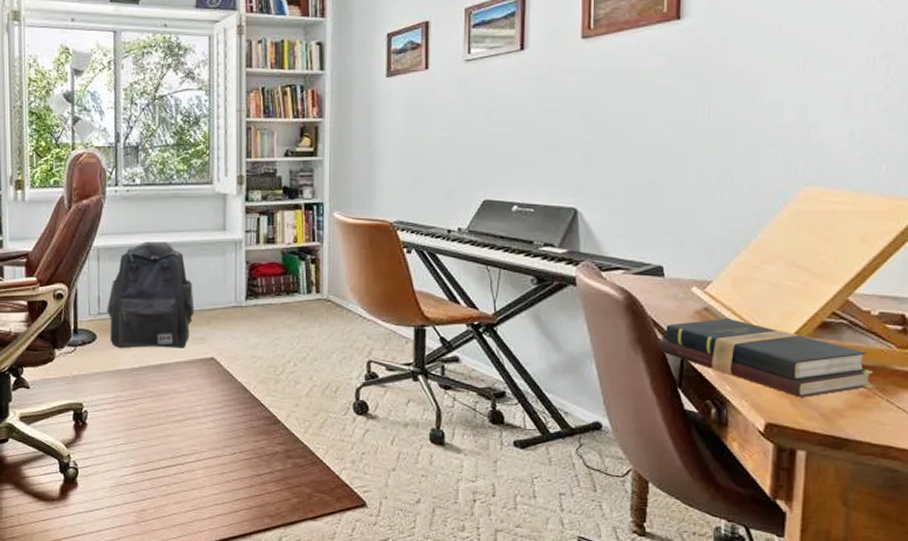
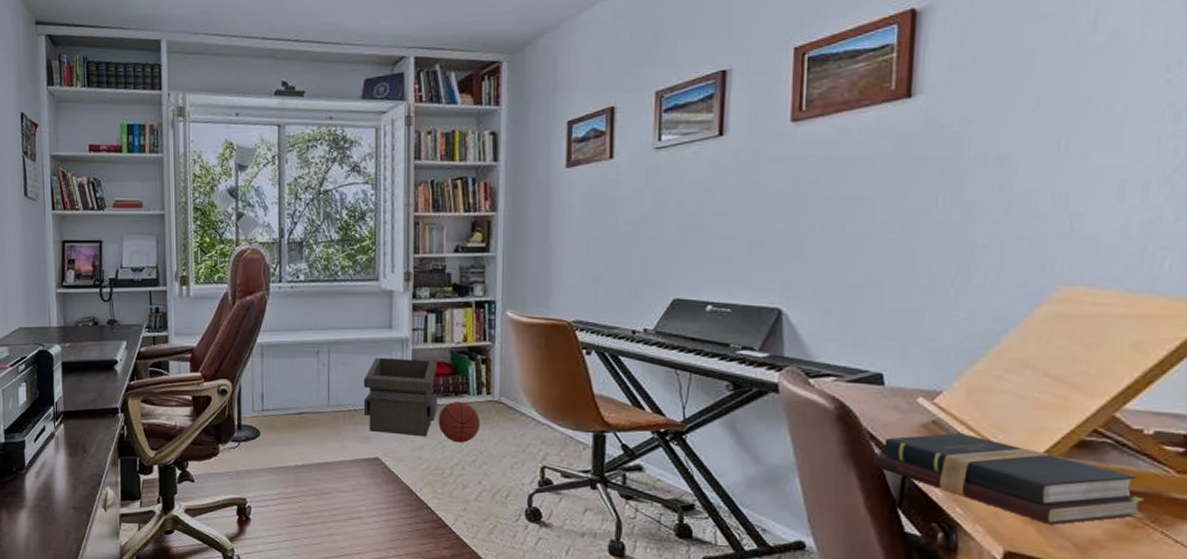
backpack: present [107,241,195,348] -> none [270,338,359,447]
storage basket: none [198,258,271,336] -> present [363,357,438,437]
basketball: none [271,300,311,340] -> present [438,401,481,443]

